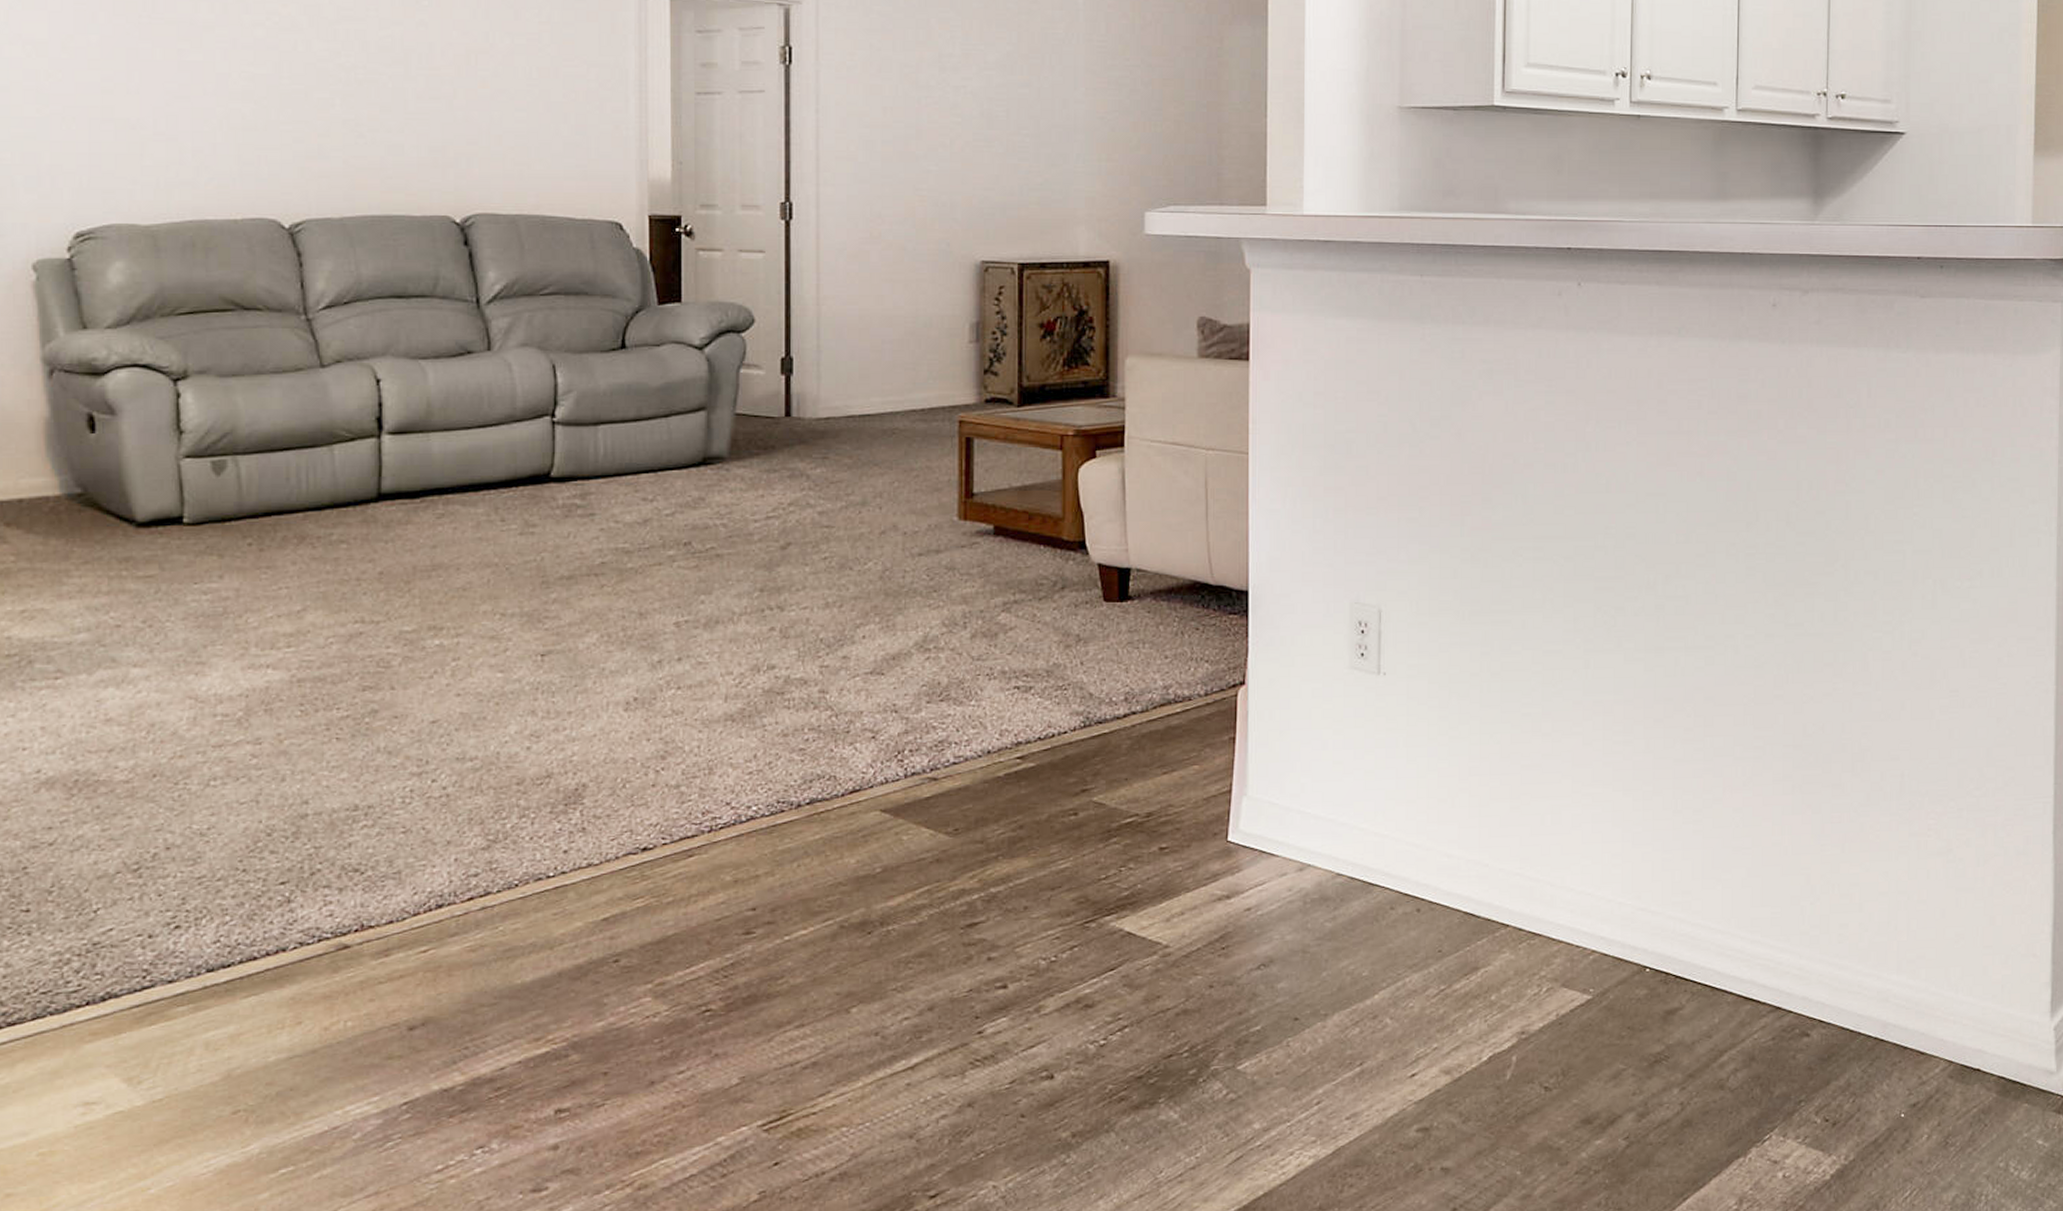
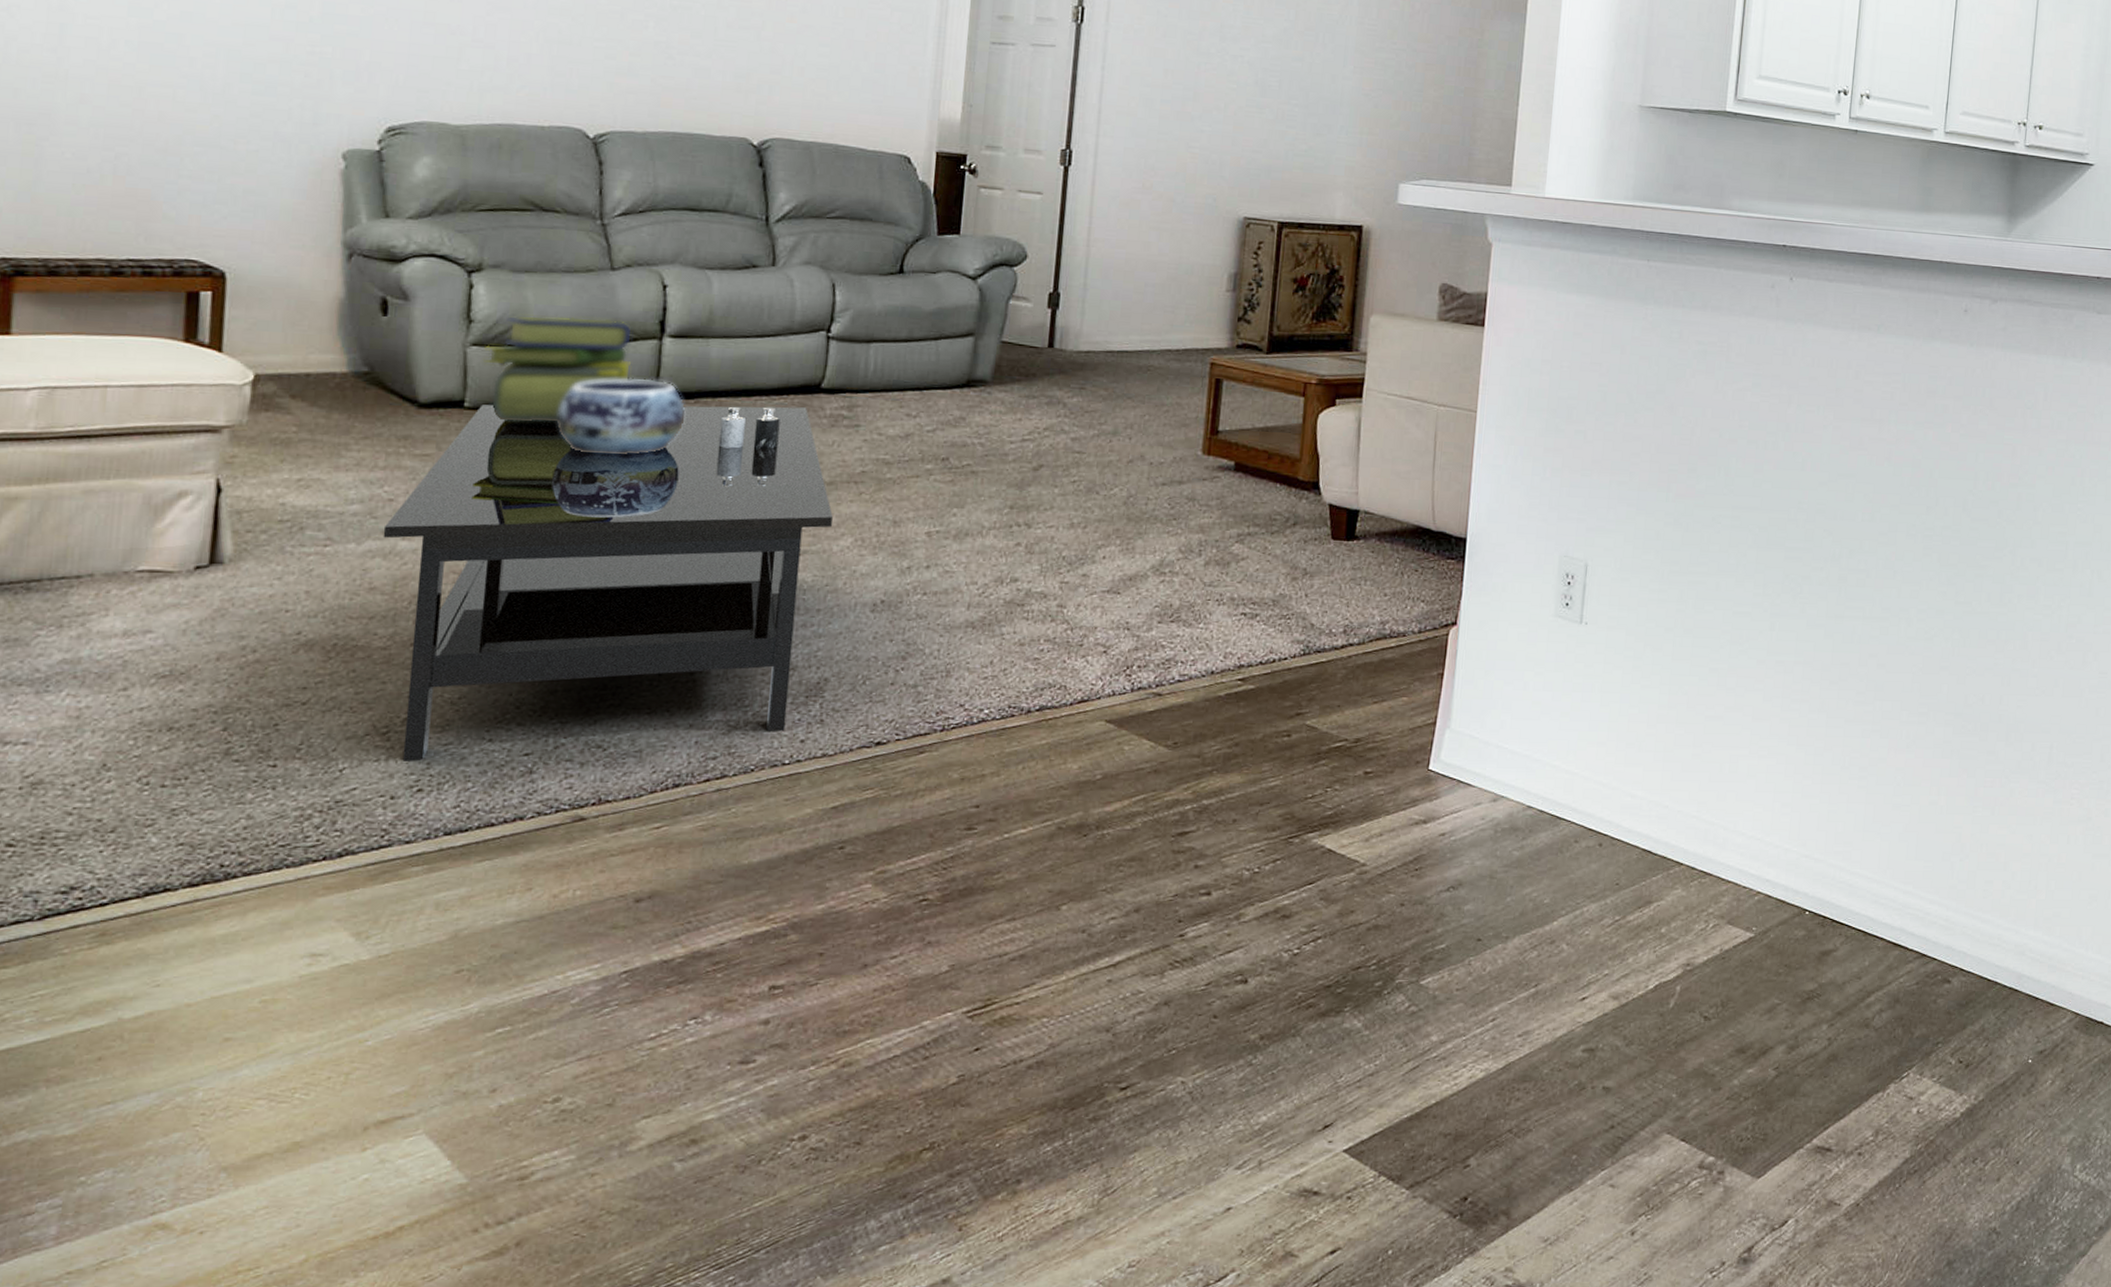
coffee table: none [113,499,575,898] -> present [383,404,833,761]
stack of books: none [198,419,352,535] -> present [483,315,633,422]
decorative bowl: none [281,480,411,563] -> present [557,378,685,455]
candle: none [449,501,511,548] -> present [718,406,780,449]

